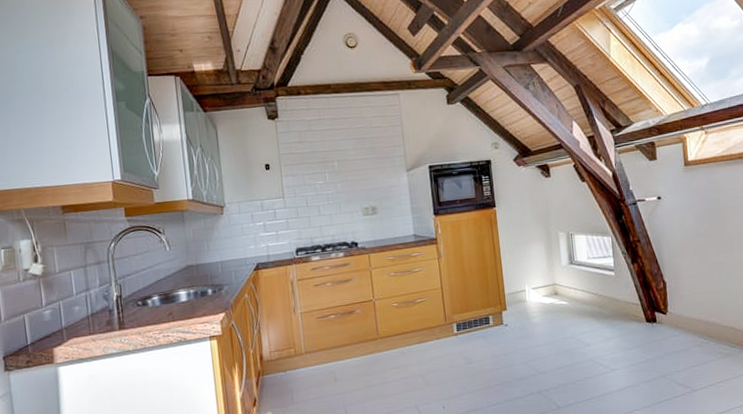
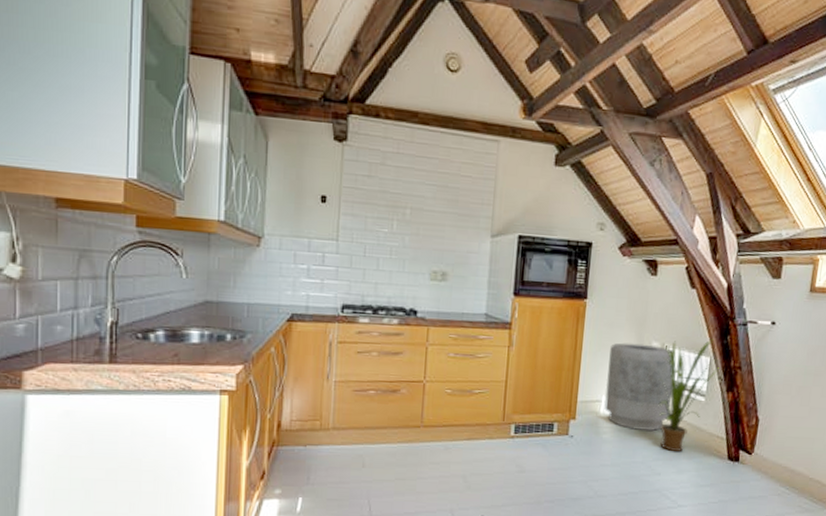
trash can: none [524,235,586,310] -> present [604,343,673,431]
house plant: none [570,221,621,324] -> present [658,339,719,452]

